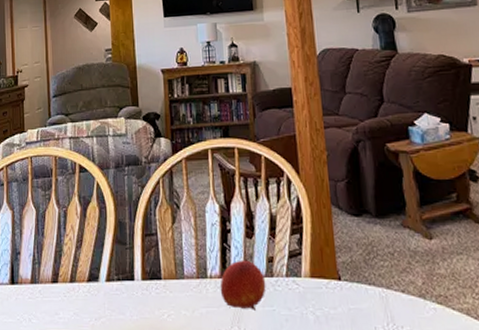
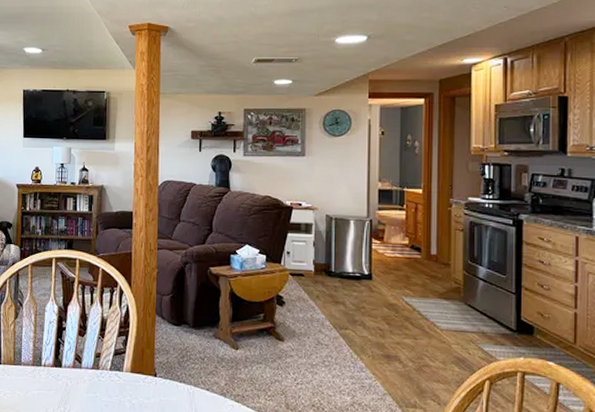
fruit: present [220,260,266,310] -> none [51,353,92,396]

